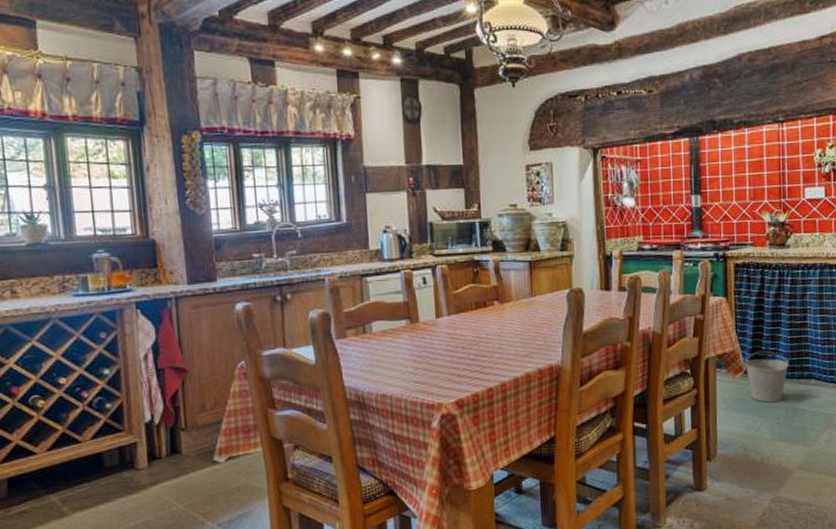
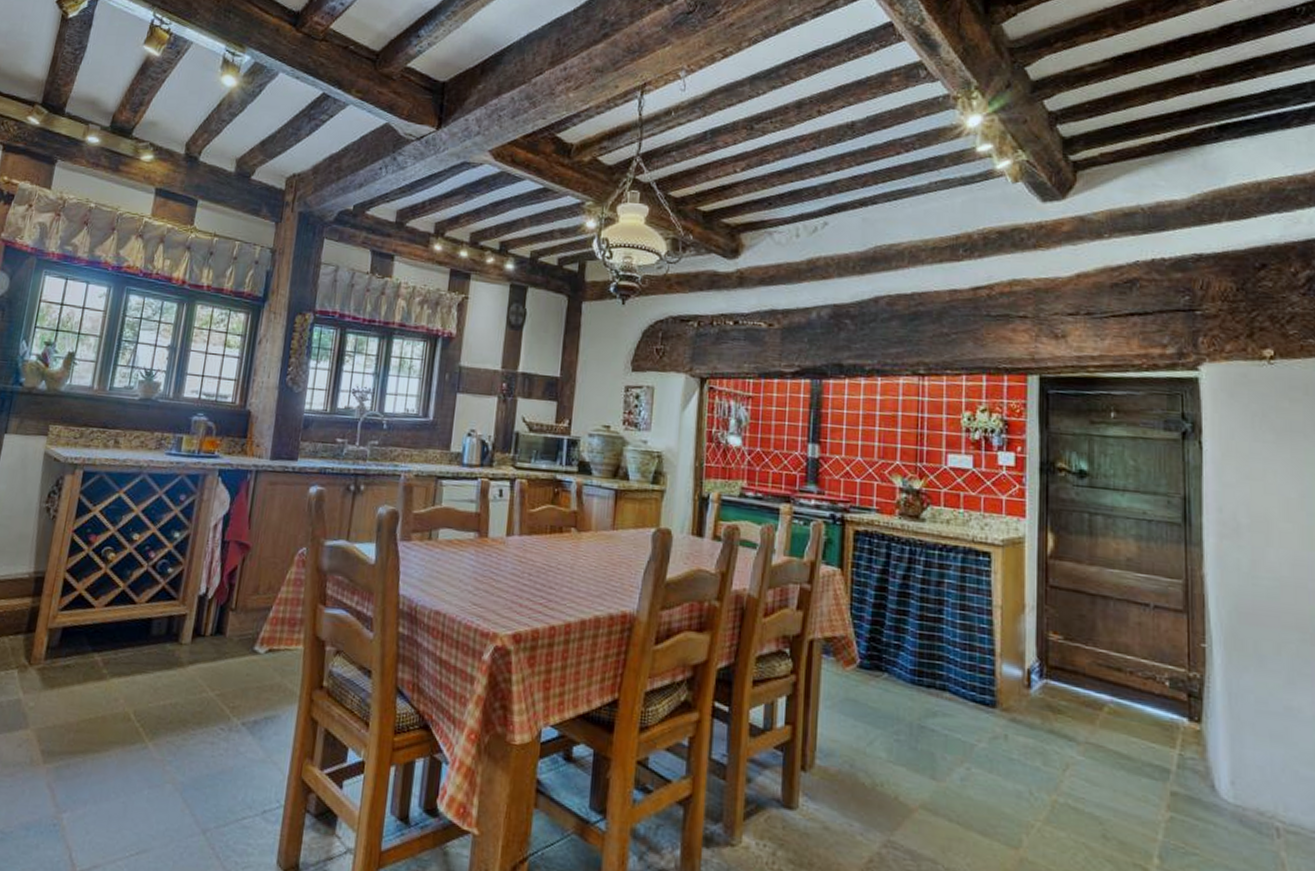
bucket: present [744,351,789,403] -> none [858,642,916,713]

